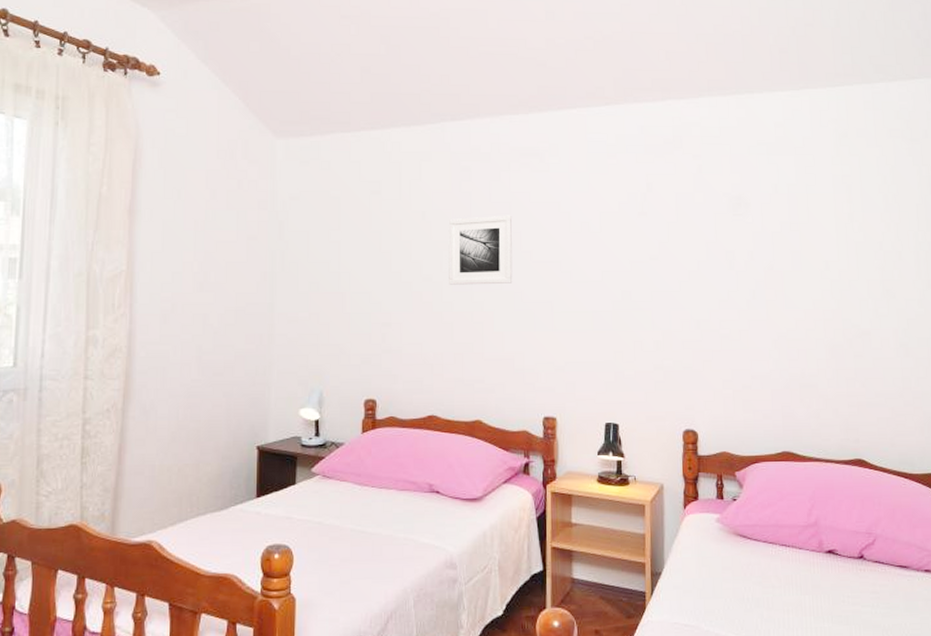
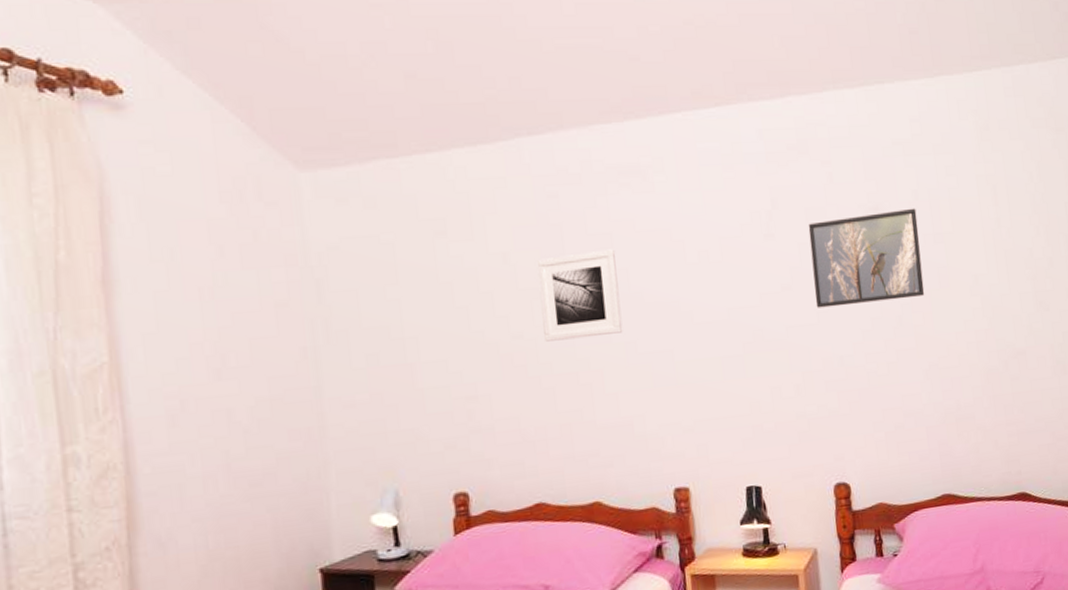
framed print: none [677,199,778,278] -> present [808,208,925,308]

